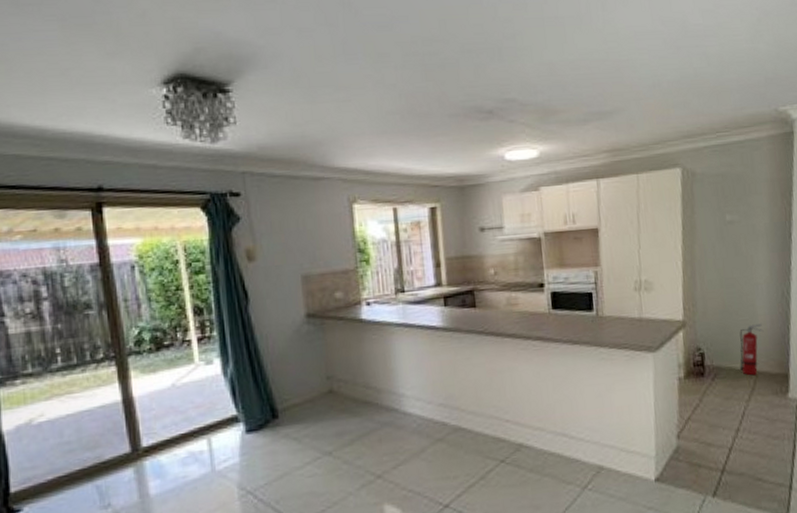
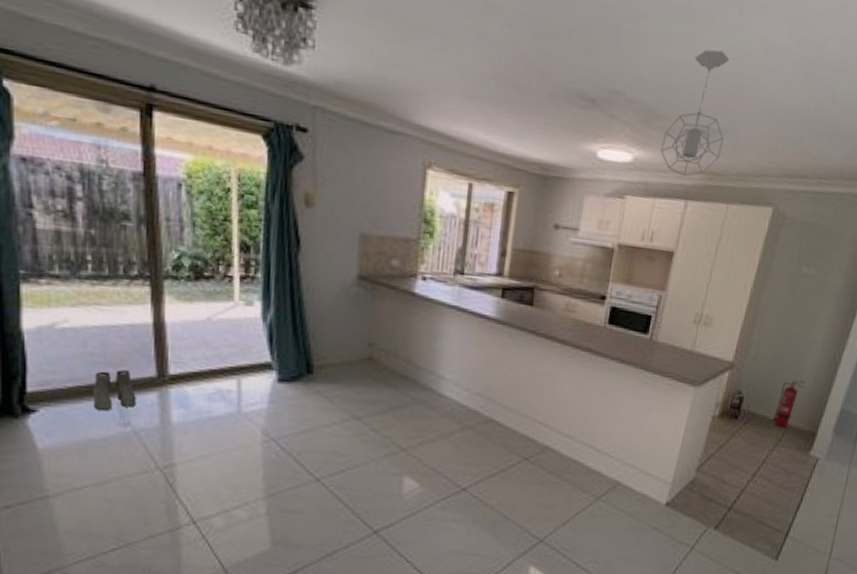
boots: none [72,451,114,498] -> present [93,370,136,411]
pendant light: none [562,45,619,159] -> present [661,49,730,177]

